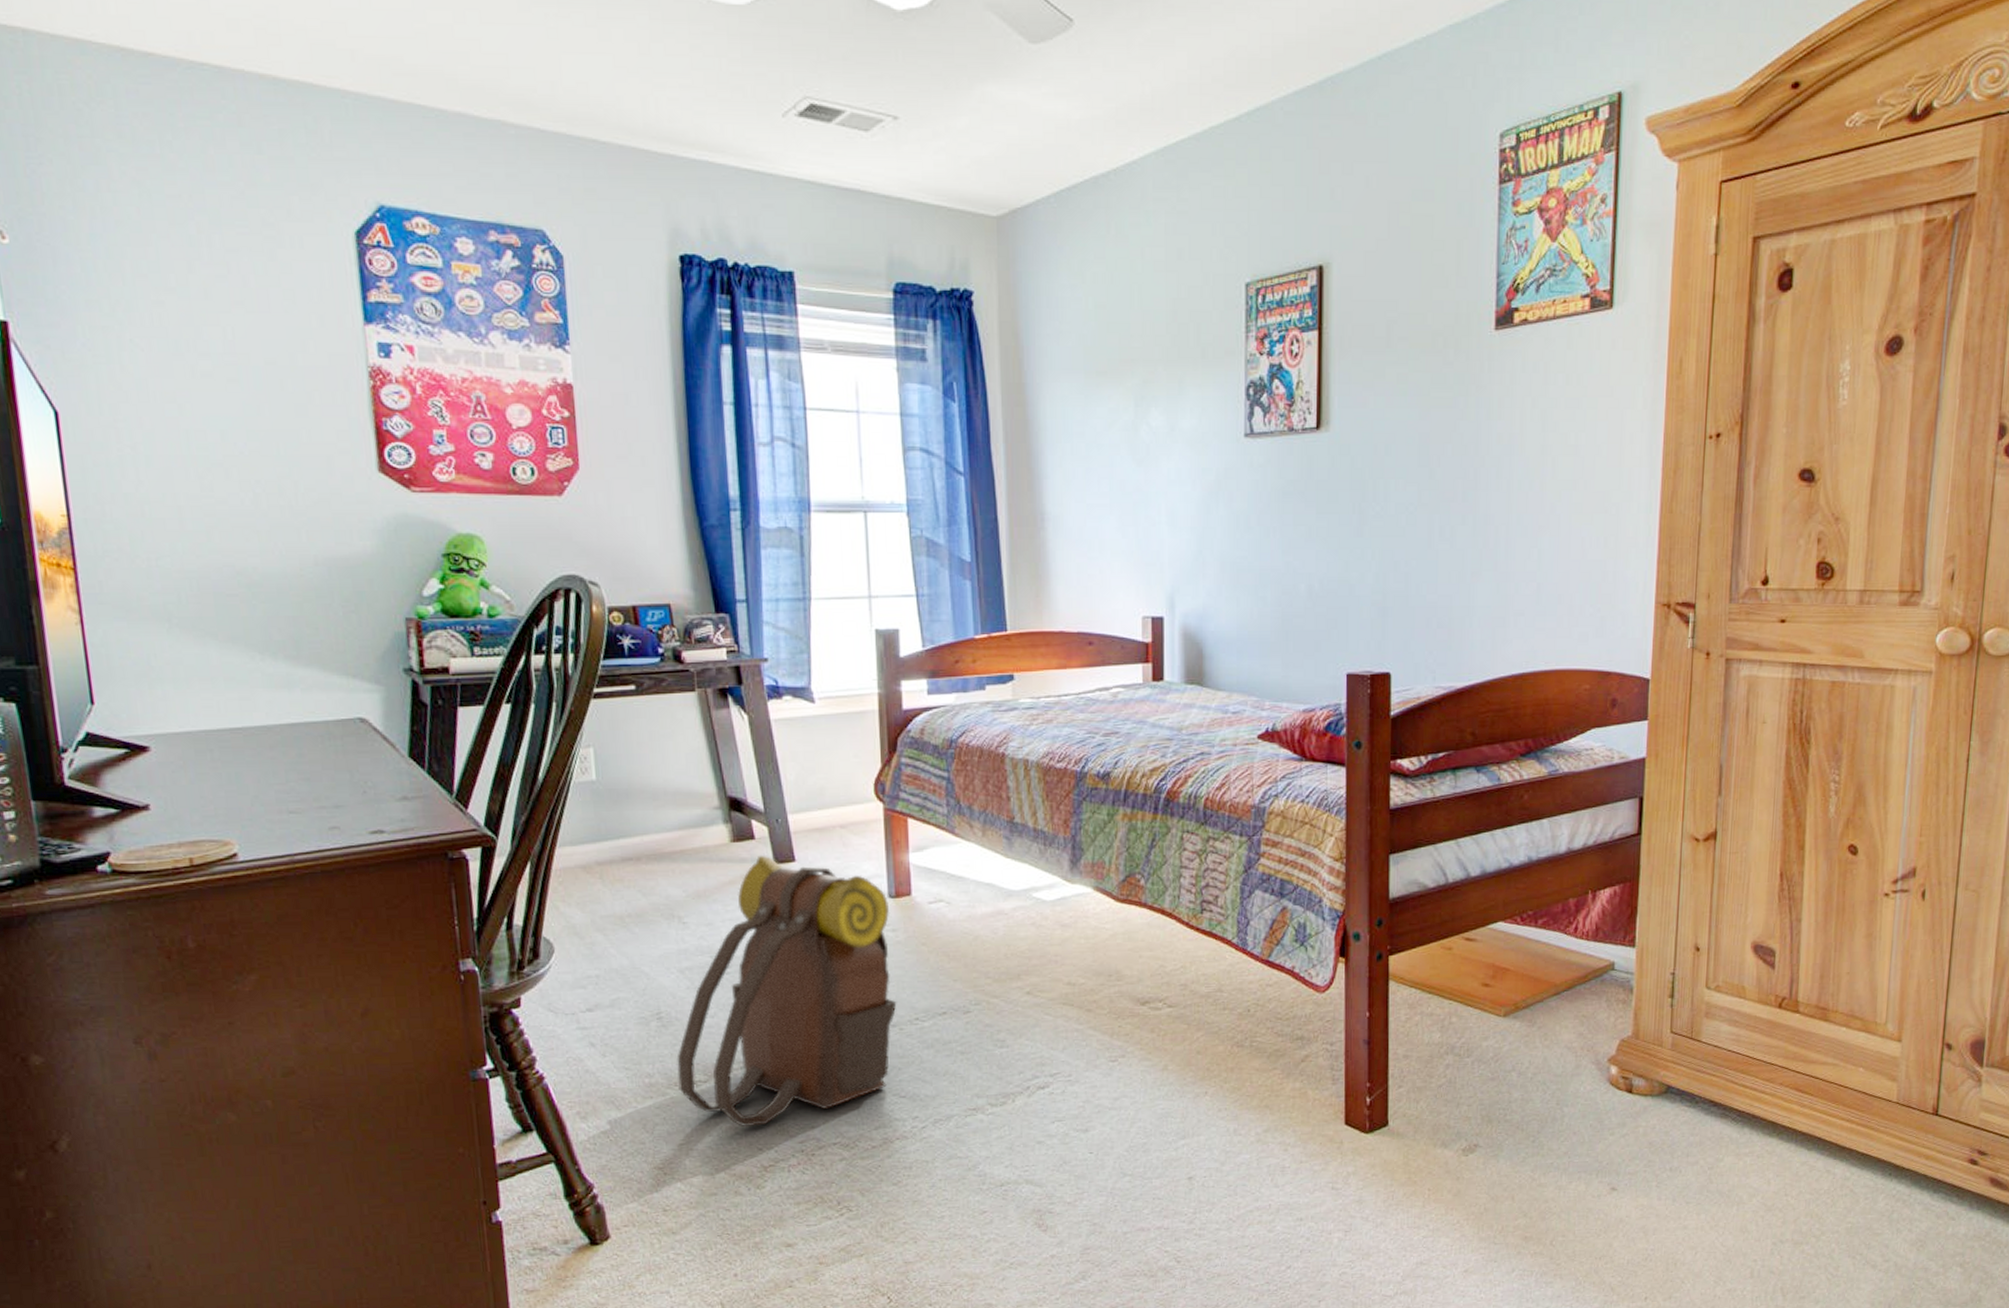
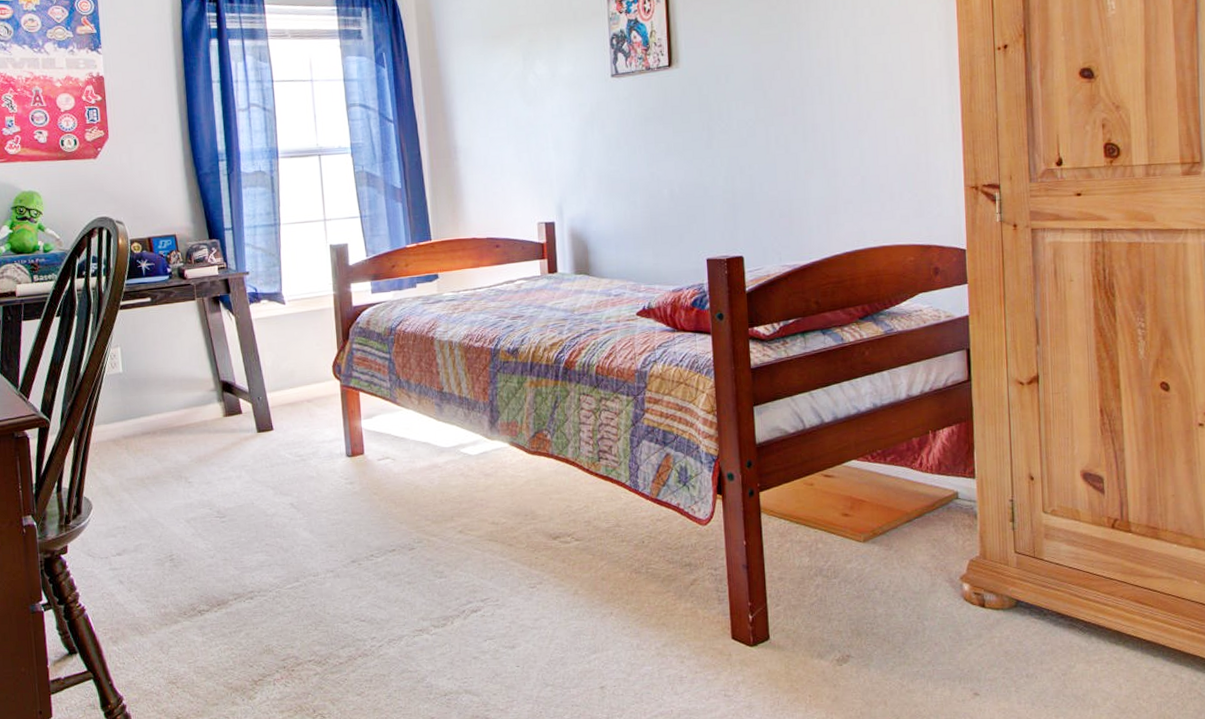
backpack: present [677,855,897,1126] -> none [185,426,356,647]

